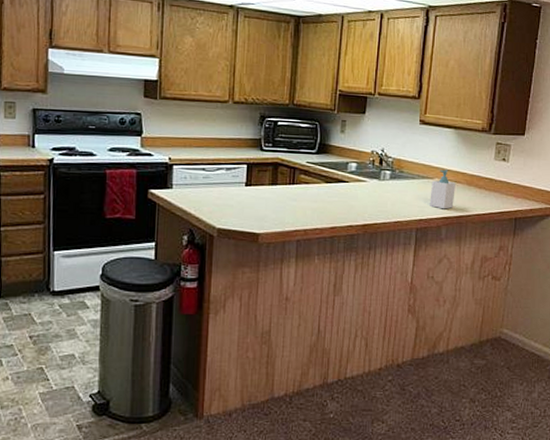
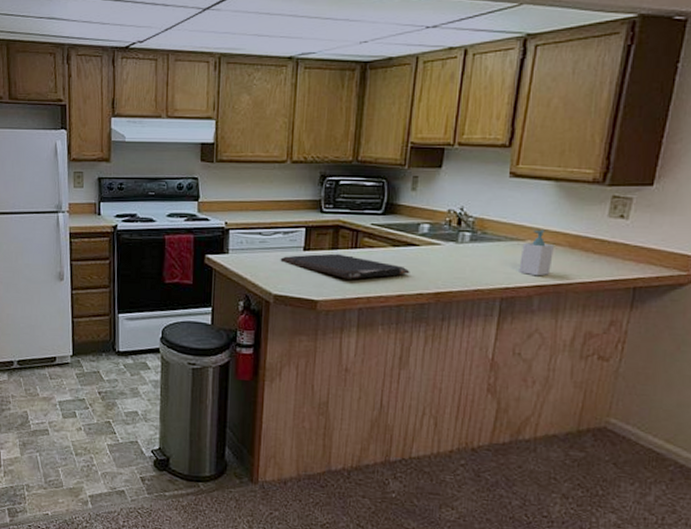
cutting board: none [223,189,341,213] -> present [280,253,410,279]

